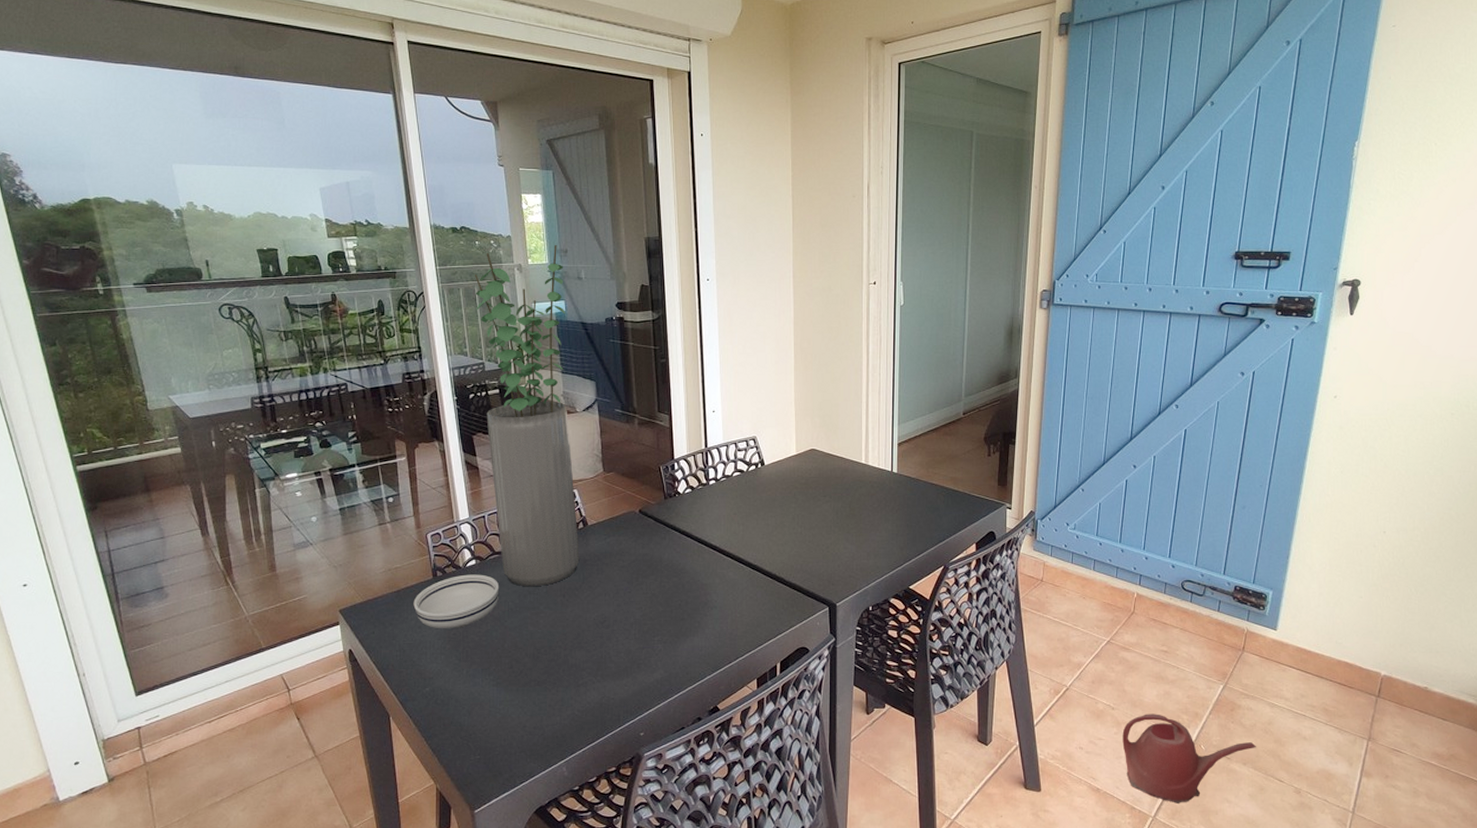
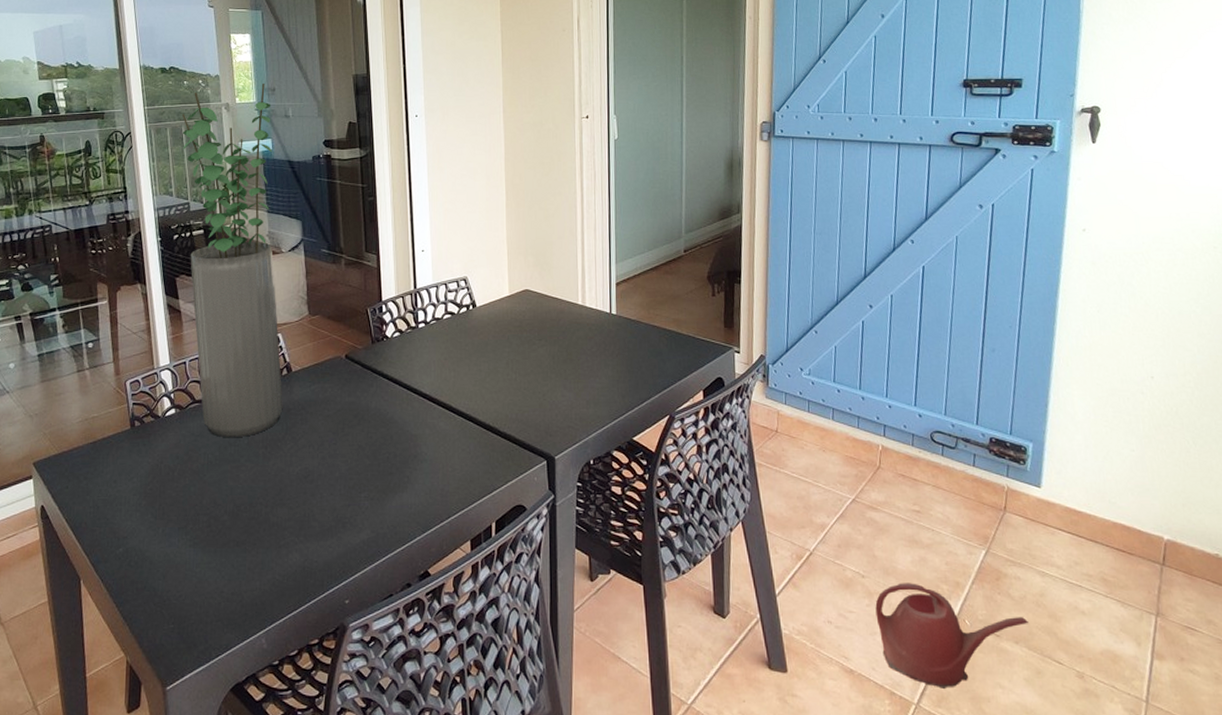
bowl: present [413,574,500,629] -> none [109,424,199,484]

